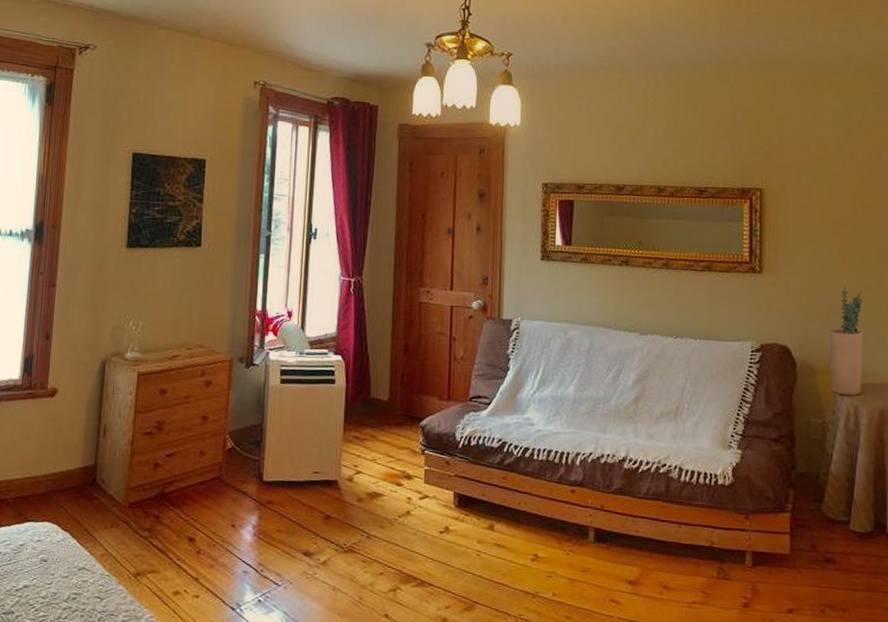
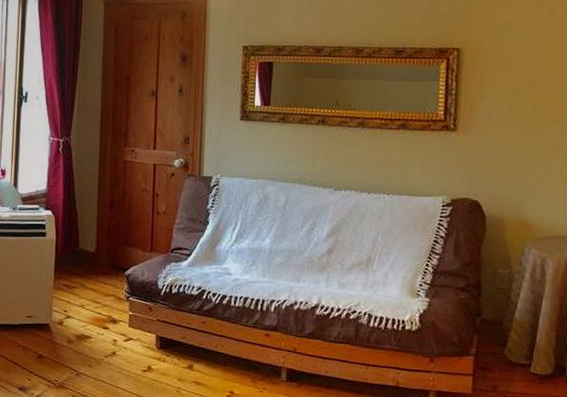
vase: present [829,285,863,397] -> none [517,142,555,249]

